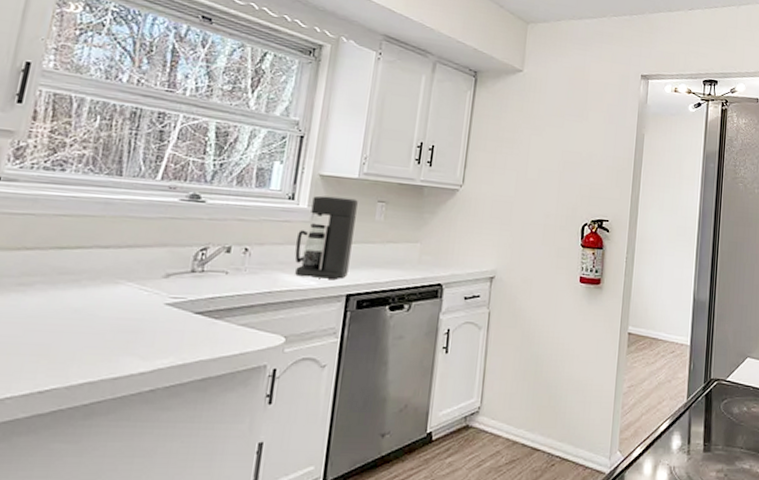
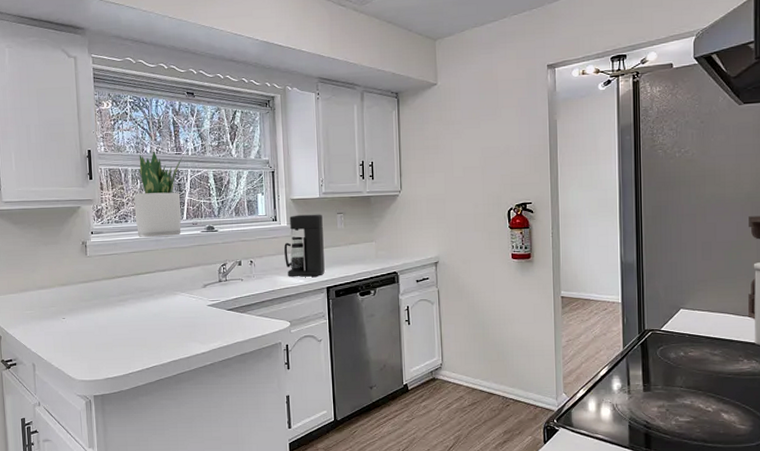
planter: none [77,81,176,201] -> present [134,151,183,237]

